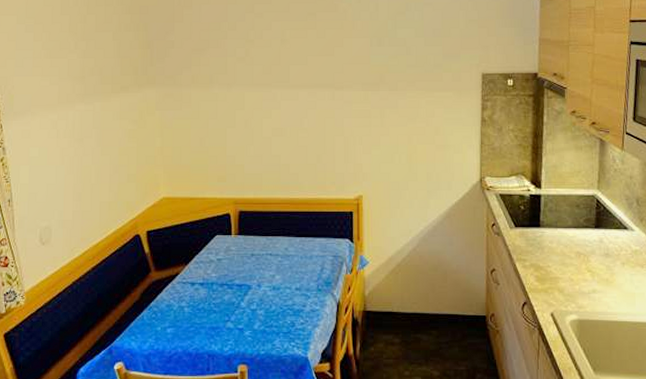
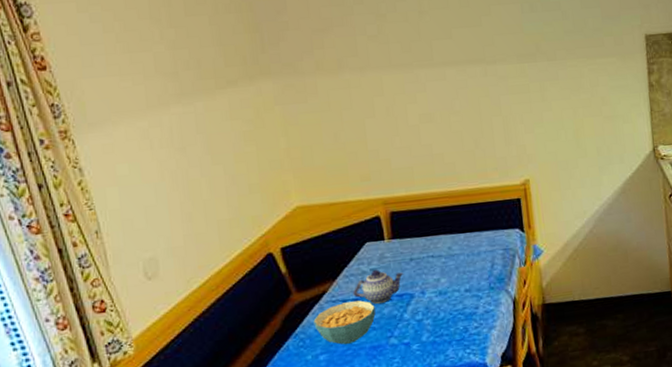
cereal bowl: none [166,285,217,321] -> present [313,300,376,345]
teapot: none [200,259,245,290] -> present [352,269,404,304]

